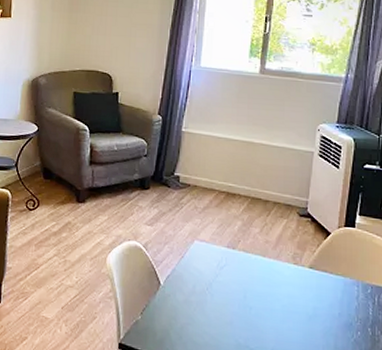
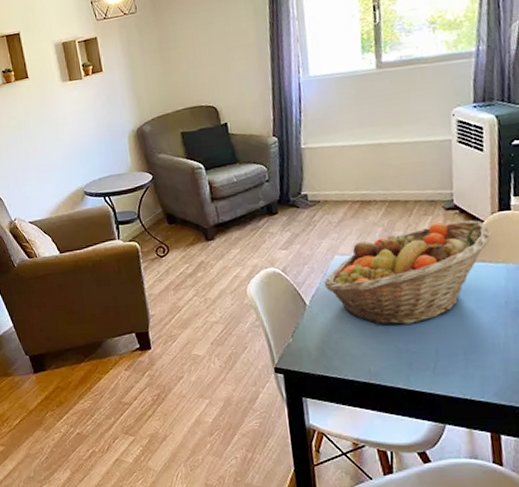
fruit basket: none [180,226,336,321] -> present [323,219,492,326]

